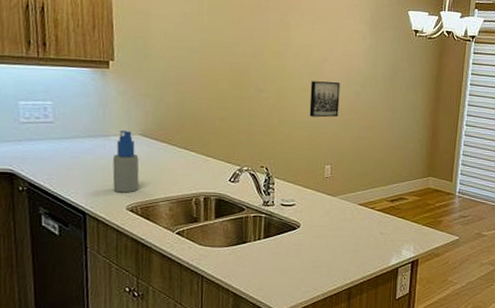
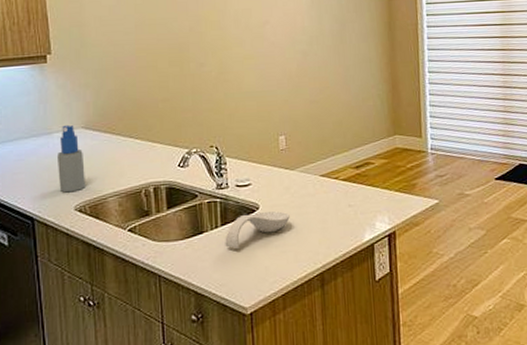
spoon rest: none [265,230,327,260] -> present [225,211,290,249]
wall art: present [309,81,340,118] -> none [253,44,287,86]

